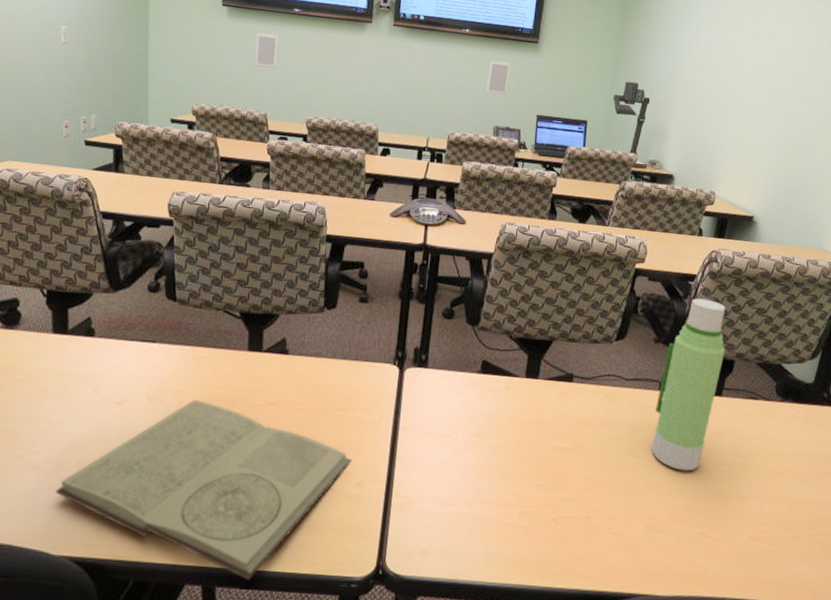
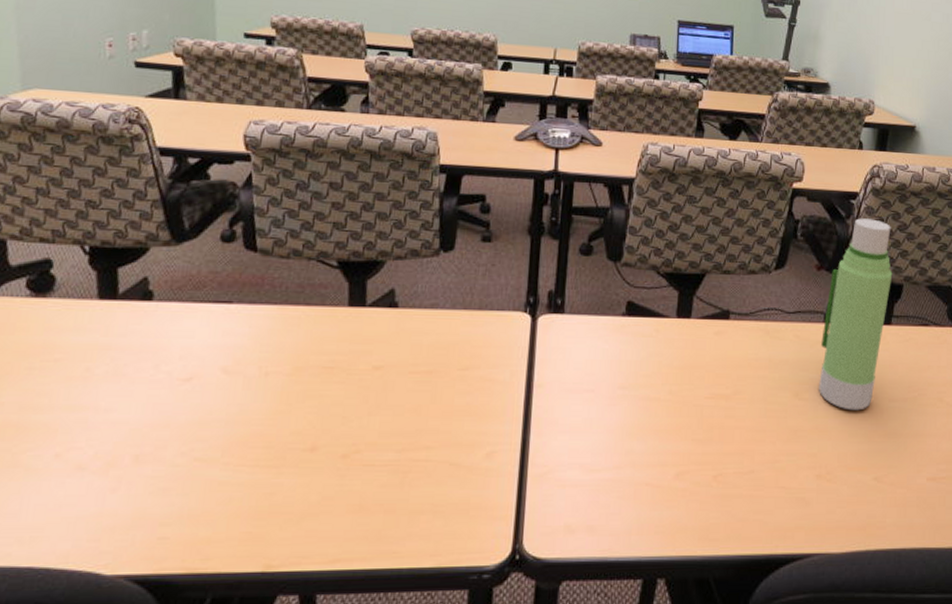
book: present [55,399,352,580] -> none [106,369,479,582]

